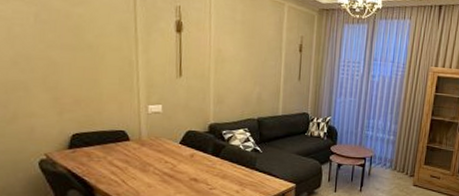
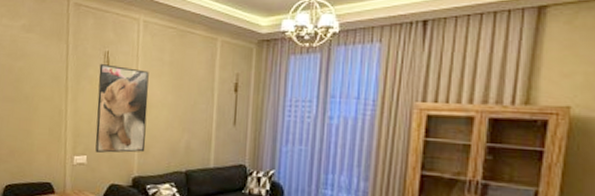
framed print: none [170,18,222,103] -> present [95,64,149,153]

